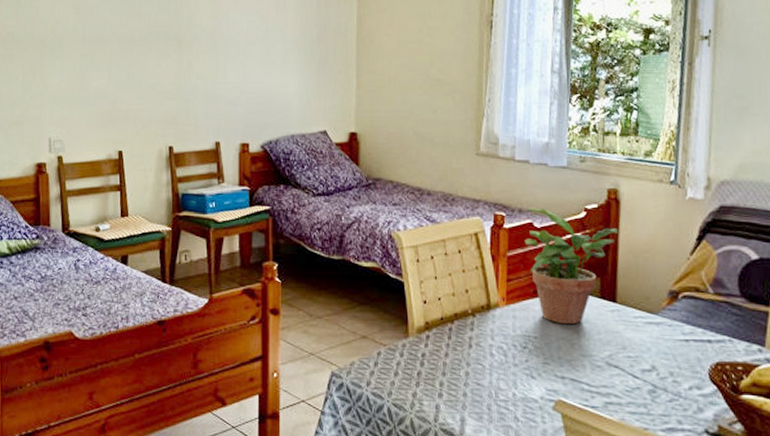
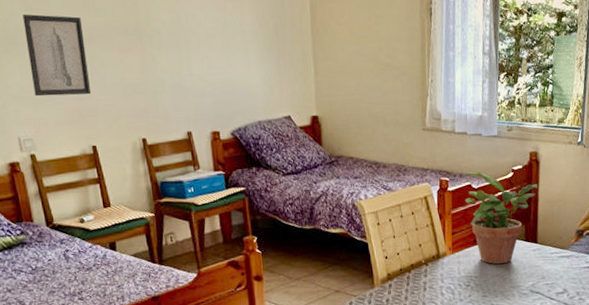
wall art: none [70,17,126,99] -> present [22,14,92,97]

